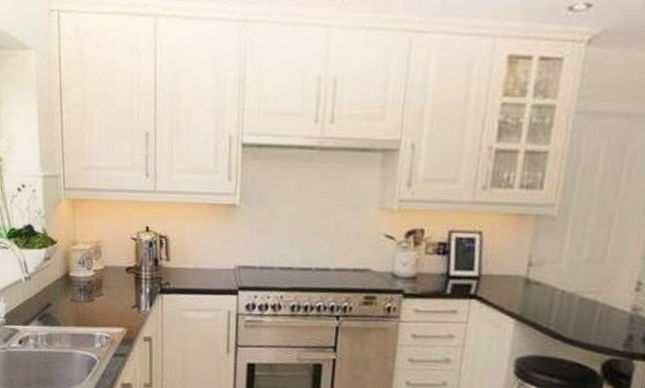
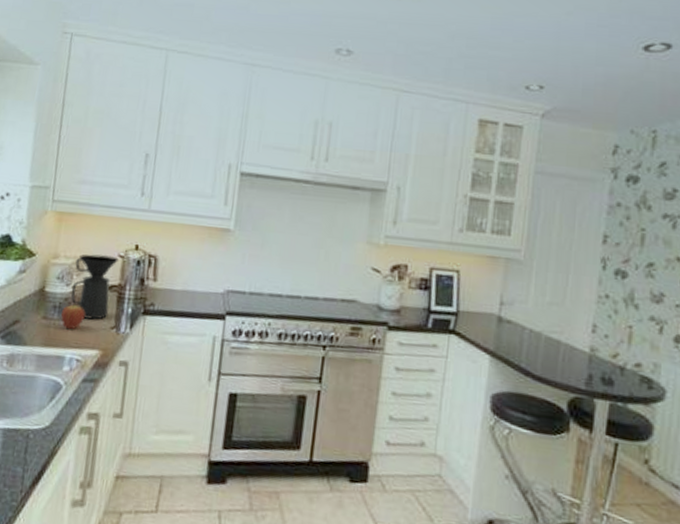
fruit: none [87,287,108,310] -> present [61,304,85,329]
coffee maker: none [92,238,132,300] -> present [71,254,119,320]

